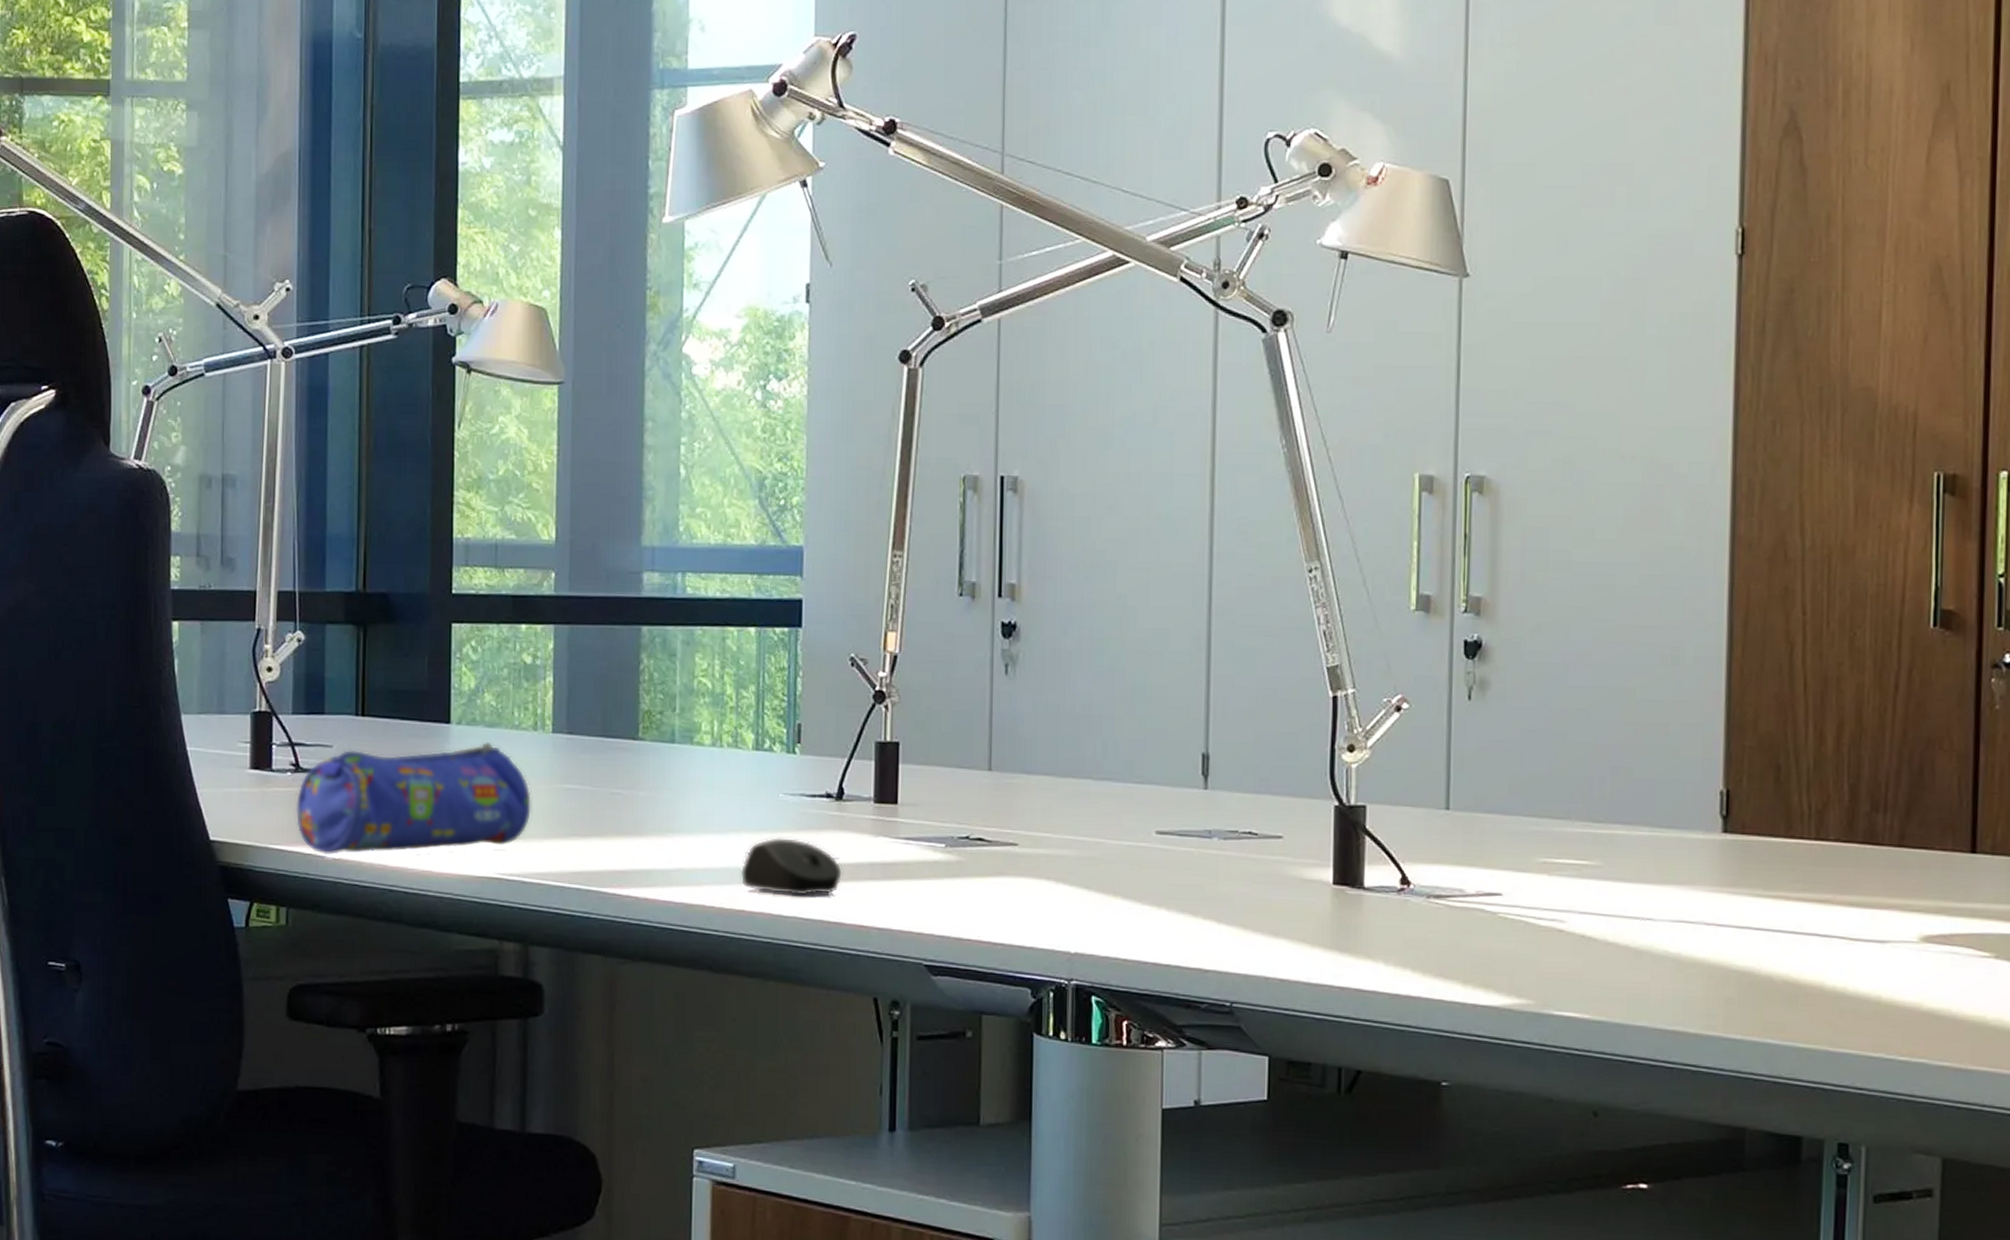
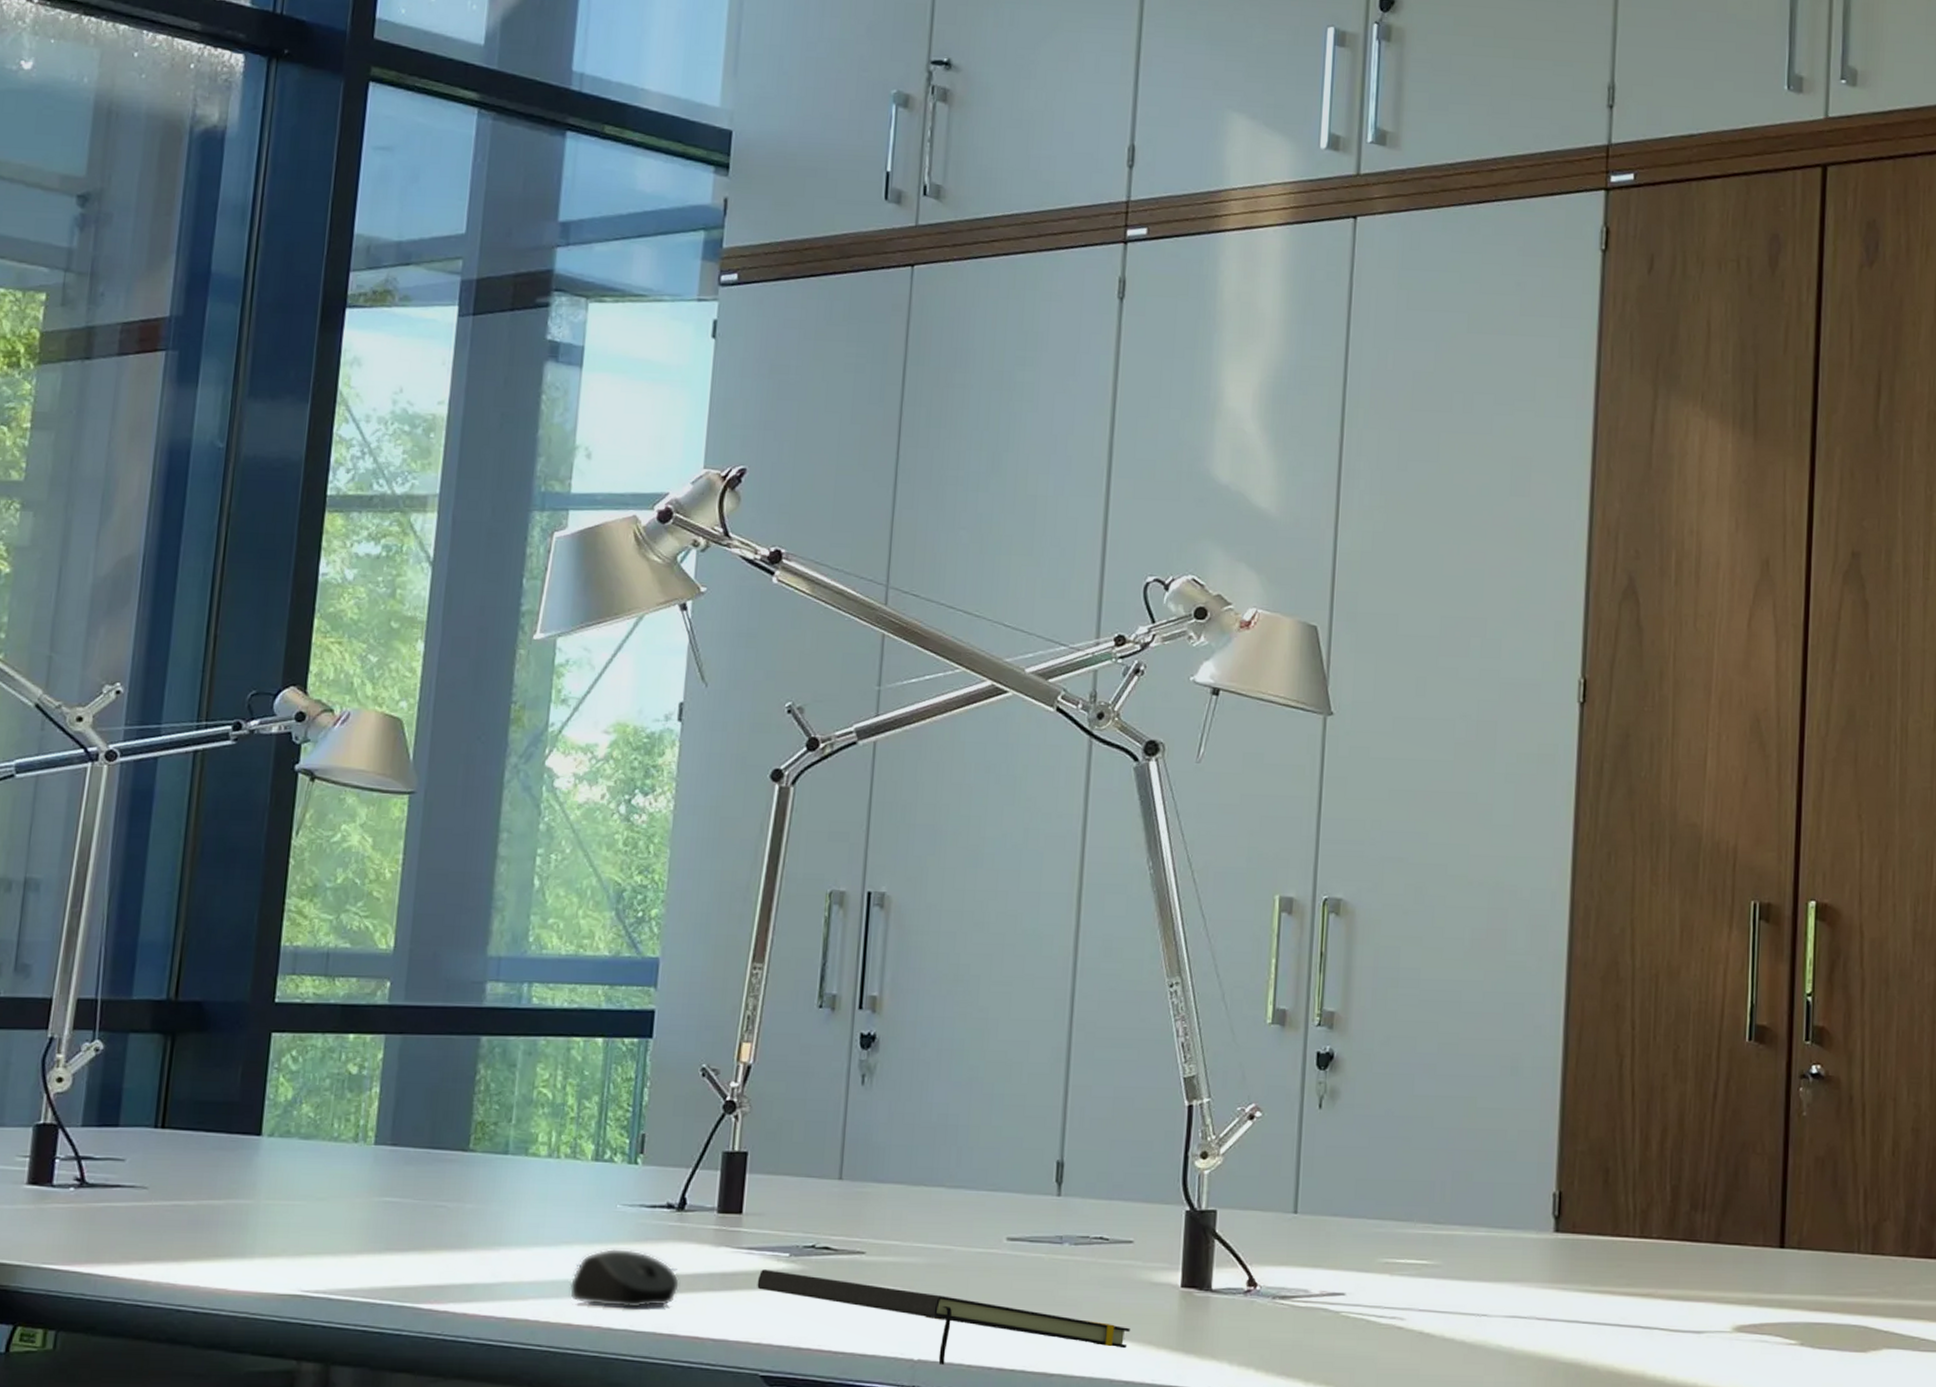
pencil case: present [295,741,532,856] -> none [75,1153,347,1275]
notepad: none [916,860,1283,958] -> present [757,1269,1130,1364]

